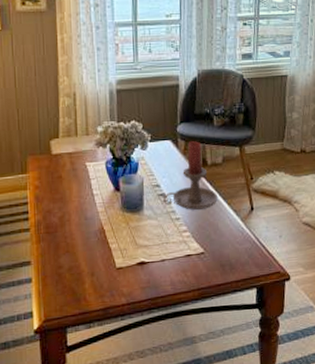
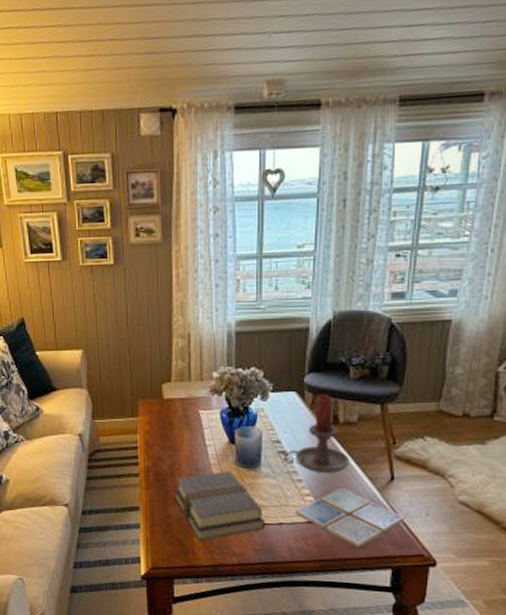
book: none [65,217,151,286] -> present [174,471,266,540]
drink coaster: none [175,221,264,274] -> present [296,487,406,549]

